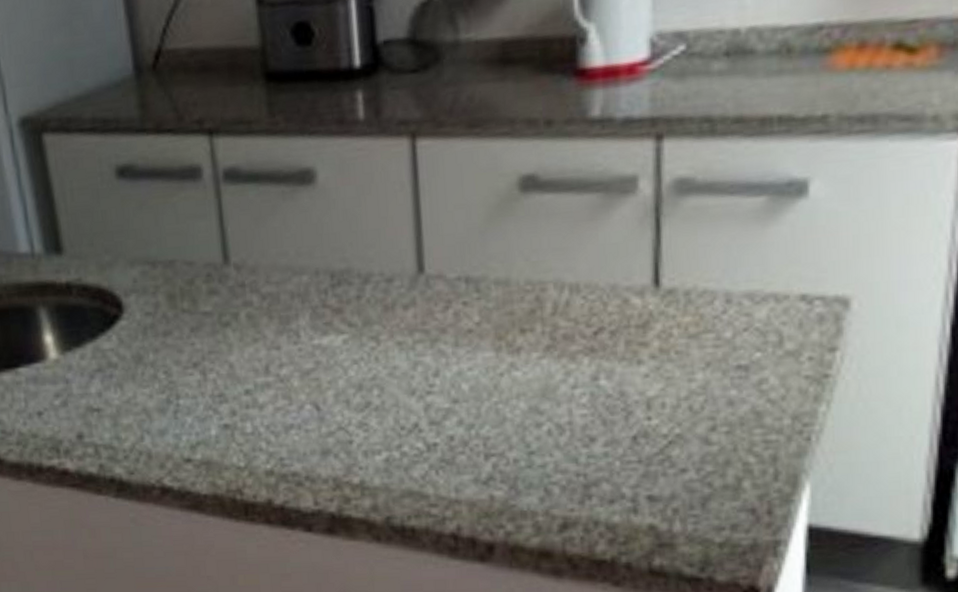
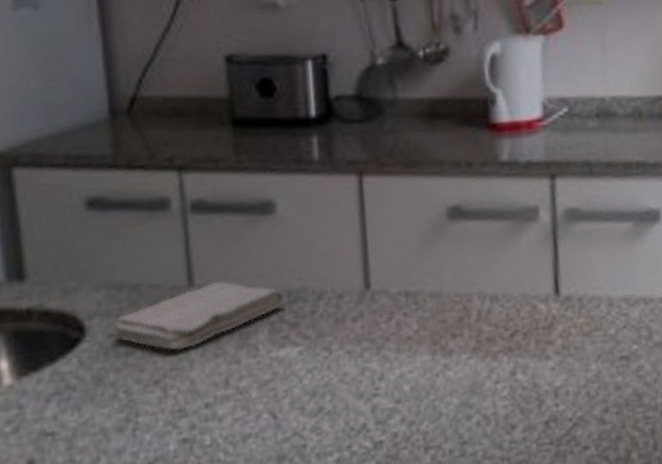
washcloth: none [151,258,328,333] -> present [114,280,285,351]

